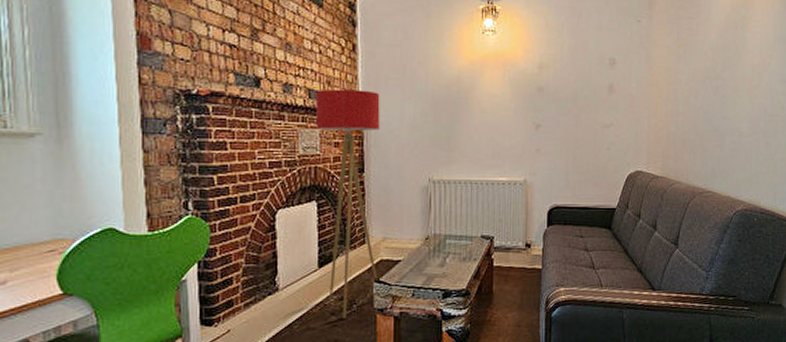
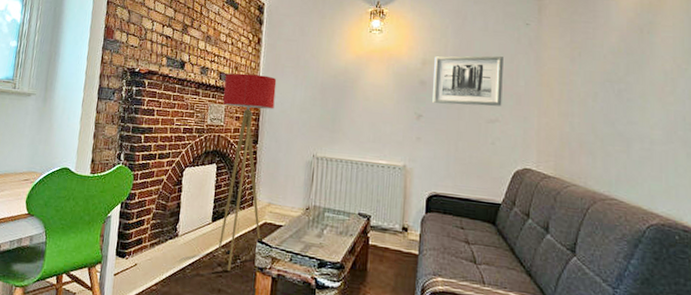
wall art: none [550,56,617,112] -> present [432,55,503,106]

